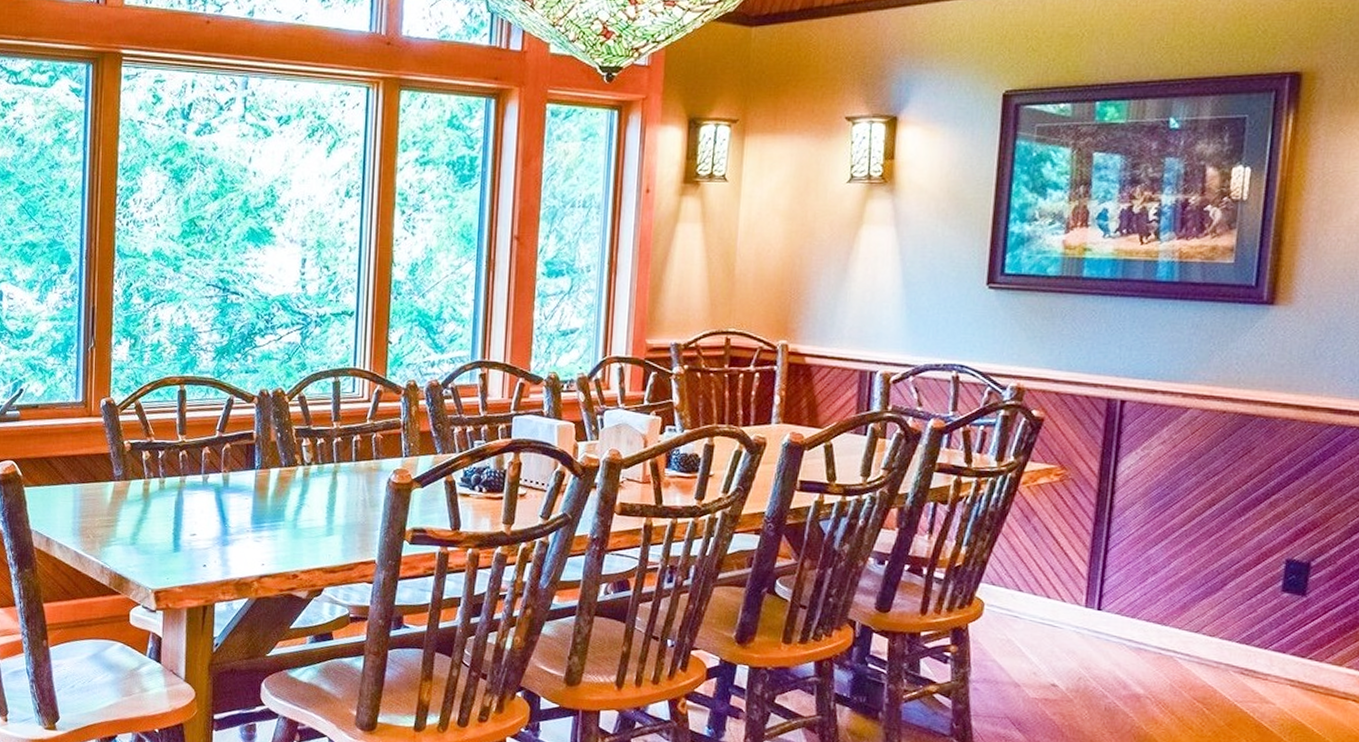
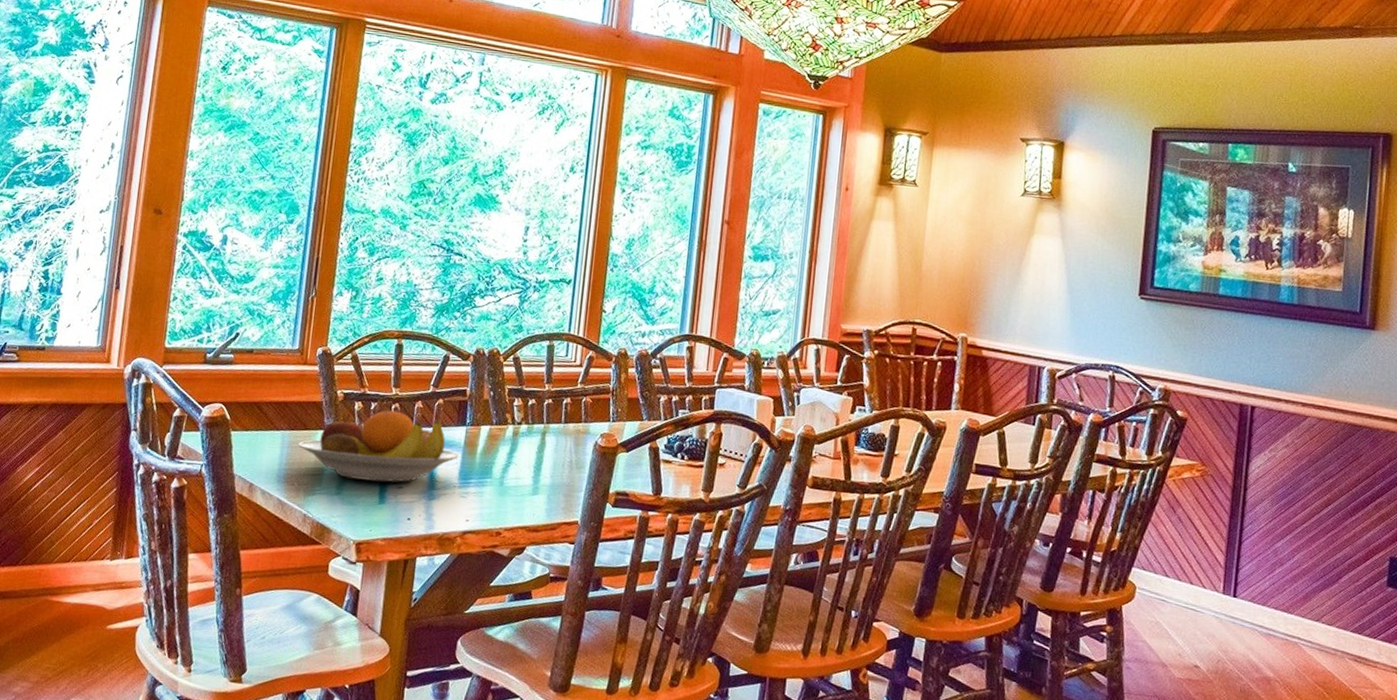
fruit bowl: none [90,458,250,530] -> present [298,410,459,483]

